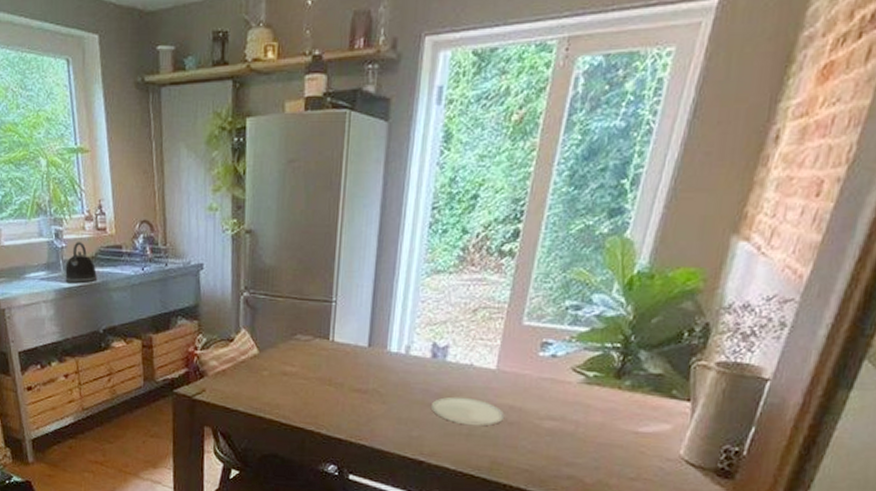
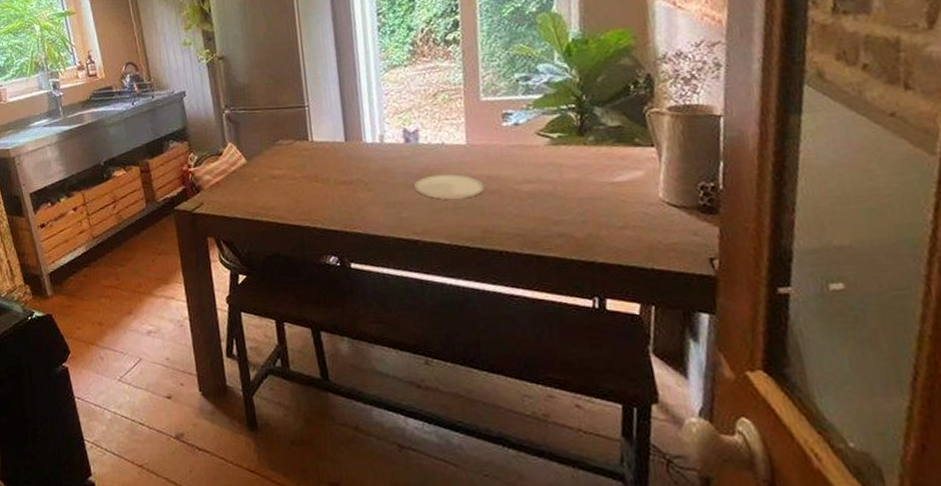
kettle: present [65,242,98,284] -> none [64,89,94,126]

